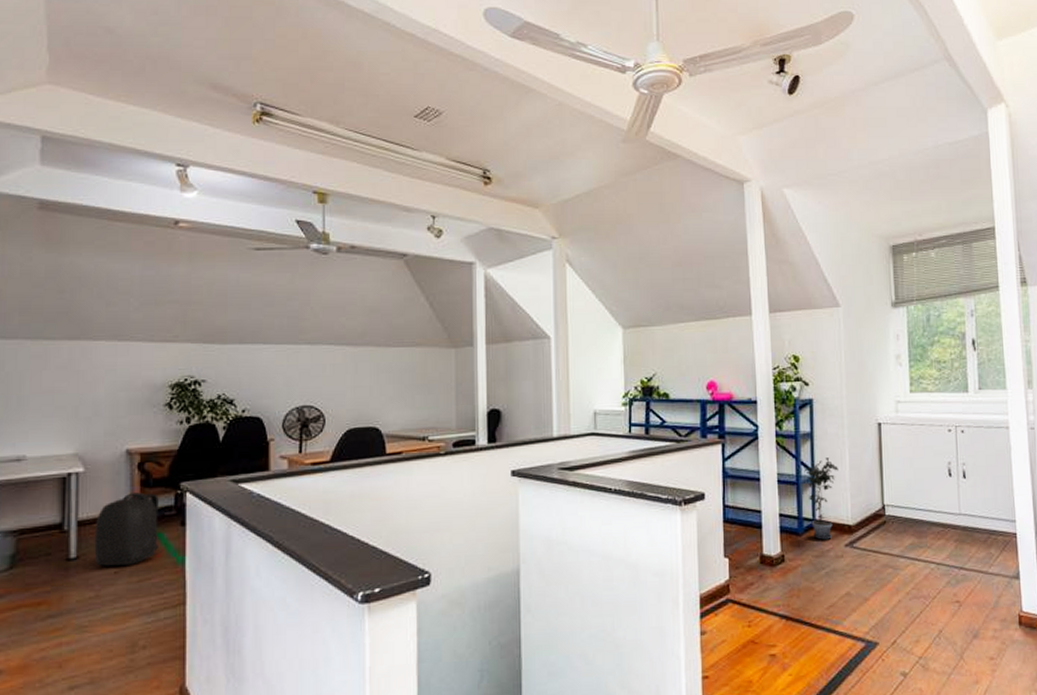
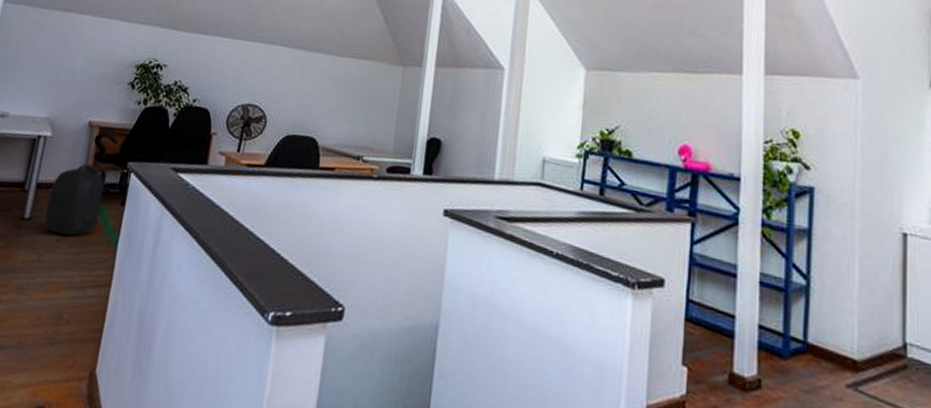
potted plant: present [804,457,838,540] -> none [795,265,843,373]

